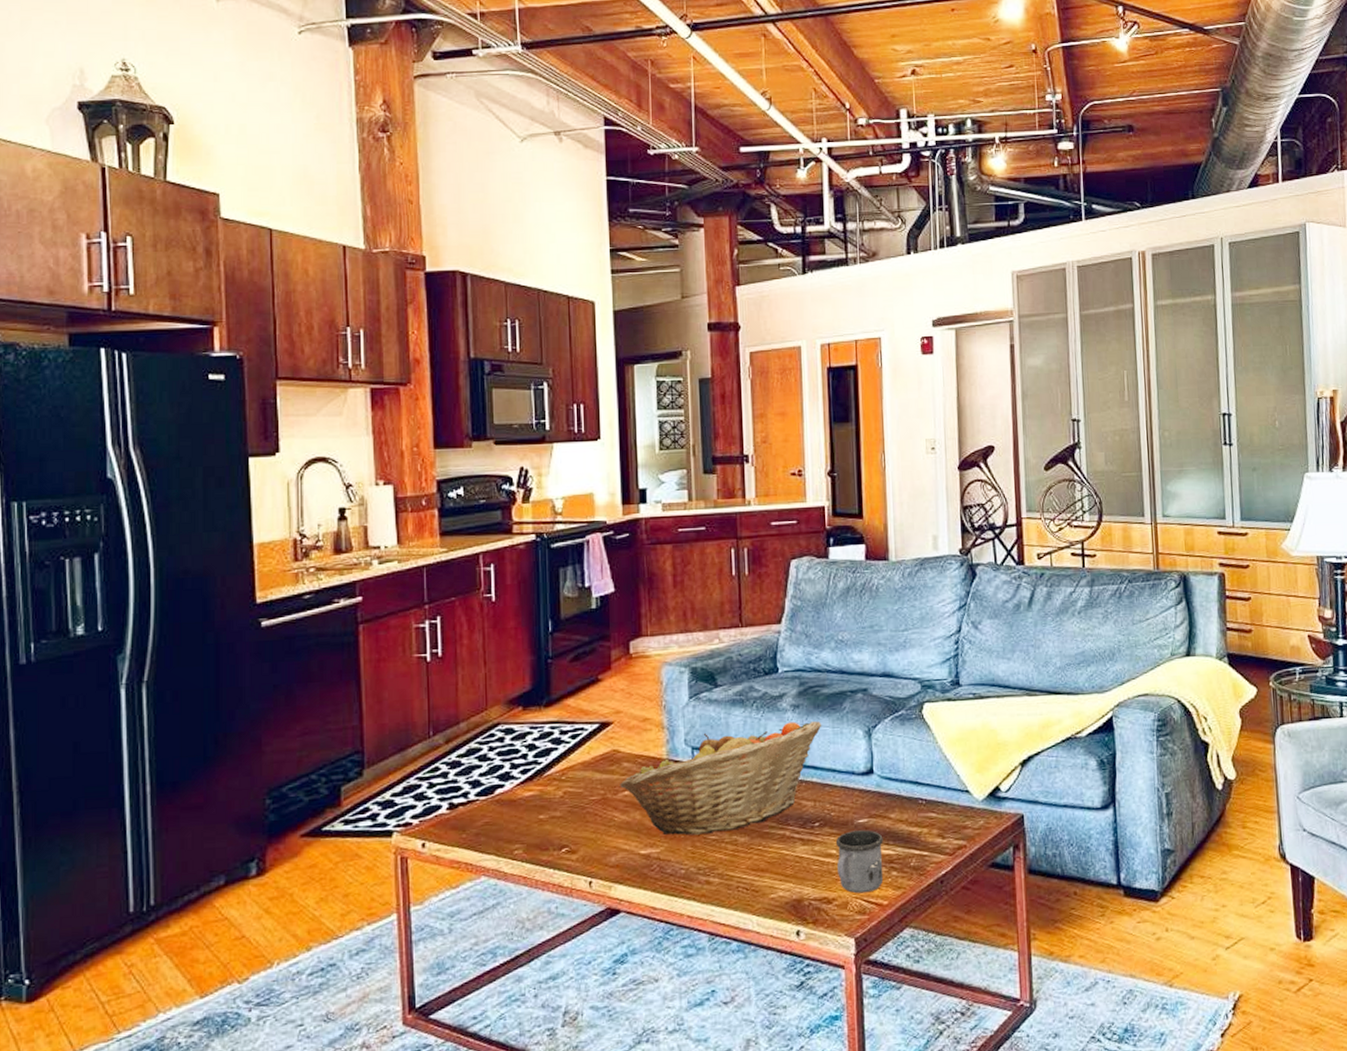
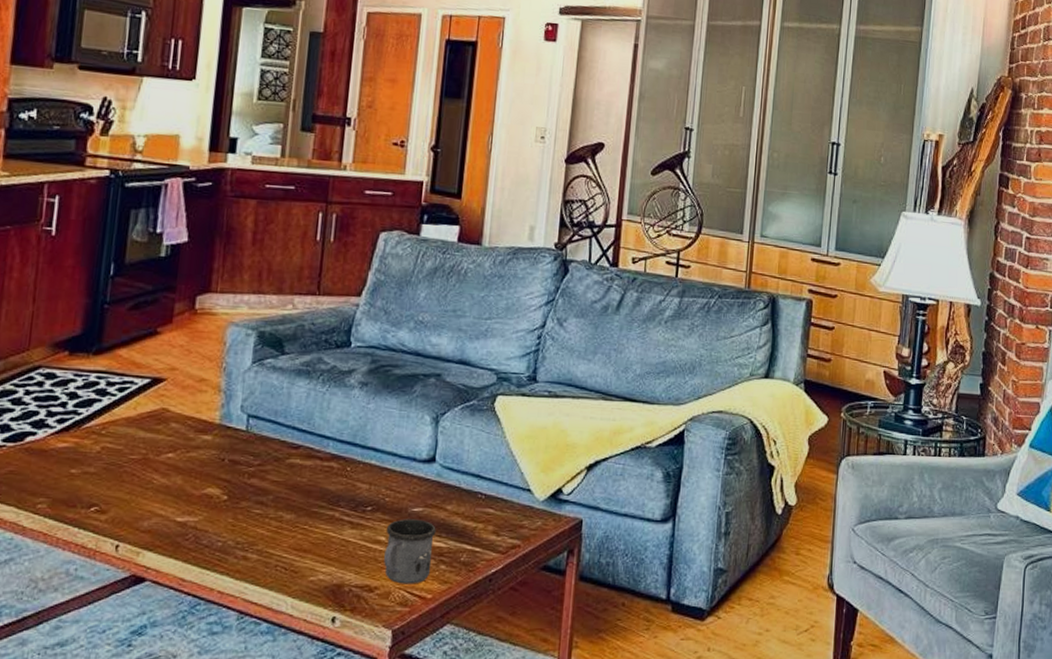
fruit basket: present [620,721,822,835] -> none [164,399,389,507]

